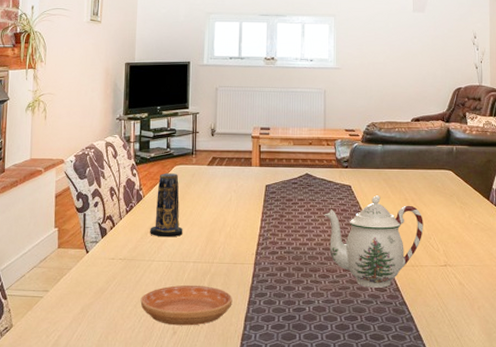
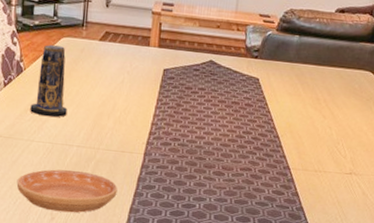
teapot: present [324,195,423,288] -> none [226,92,334,191]

